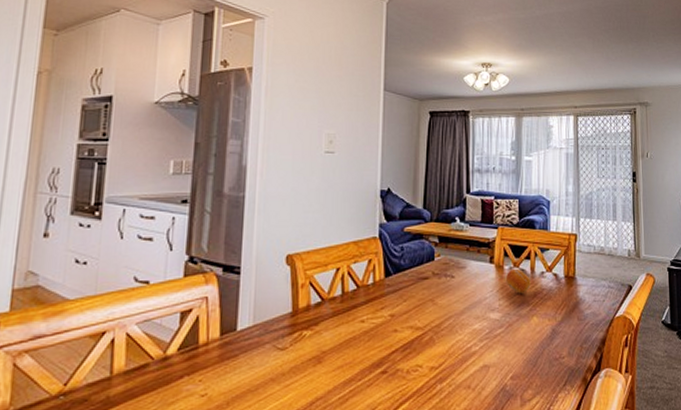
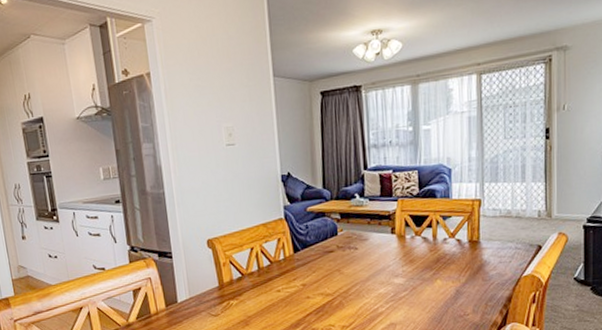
fruit: present [505,268,531,294] -> none [407,236,433,260]

